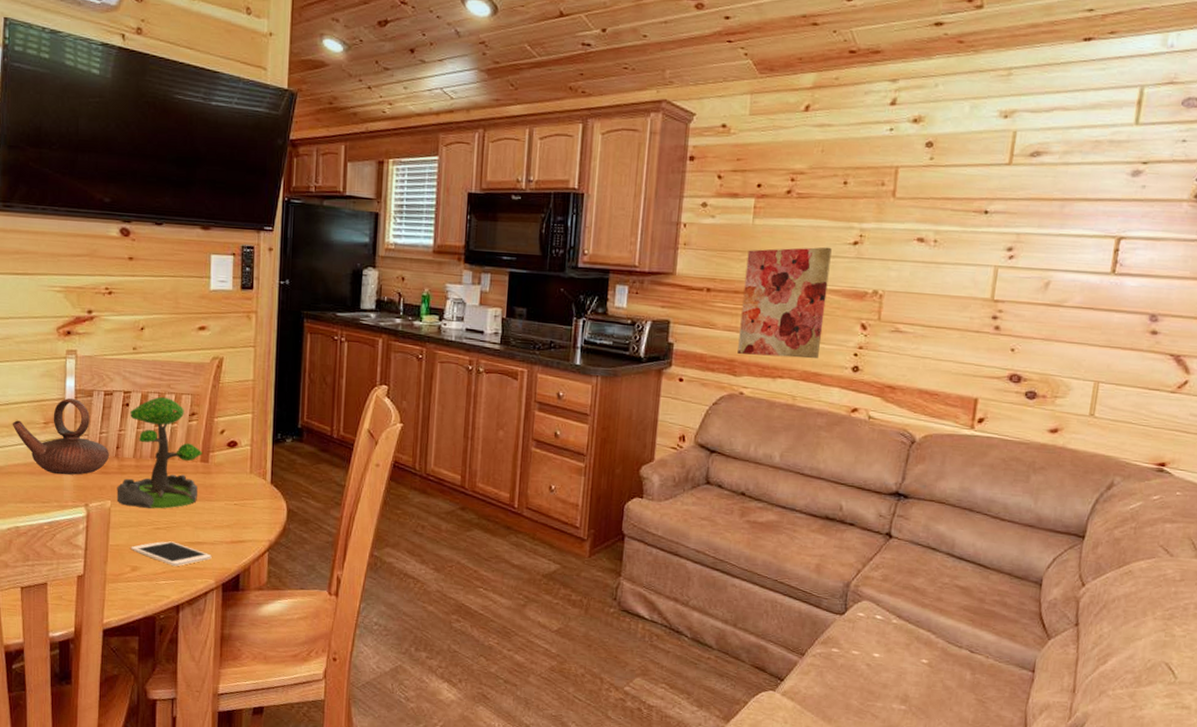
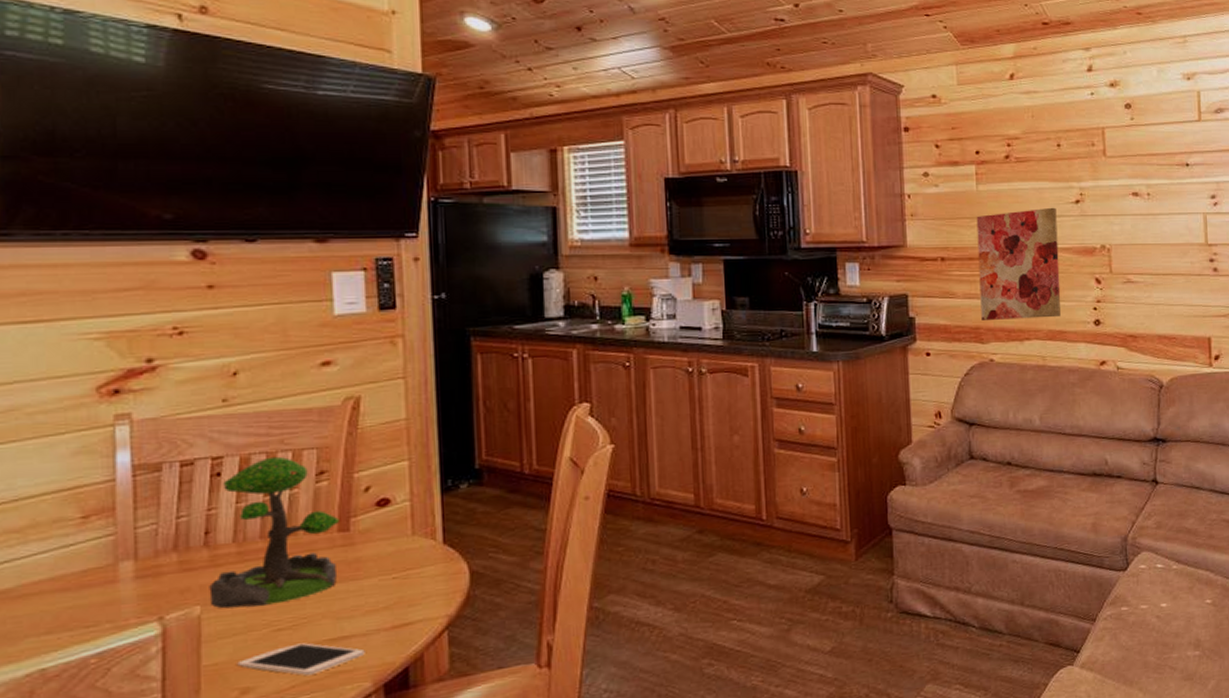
teapot: present [12,398,109,475] -> none [26,477,194,585]

